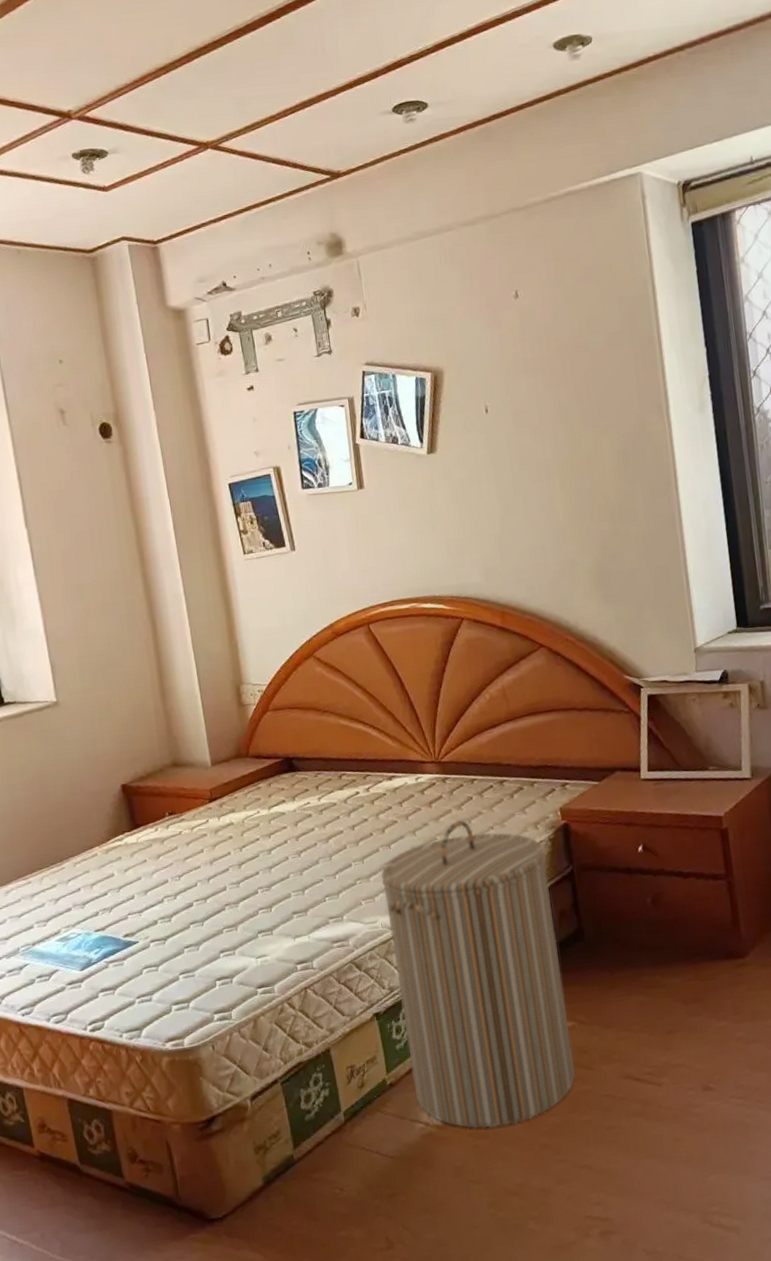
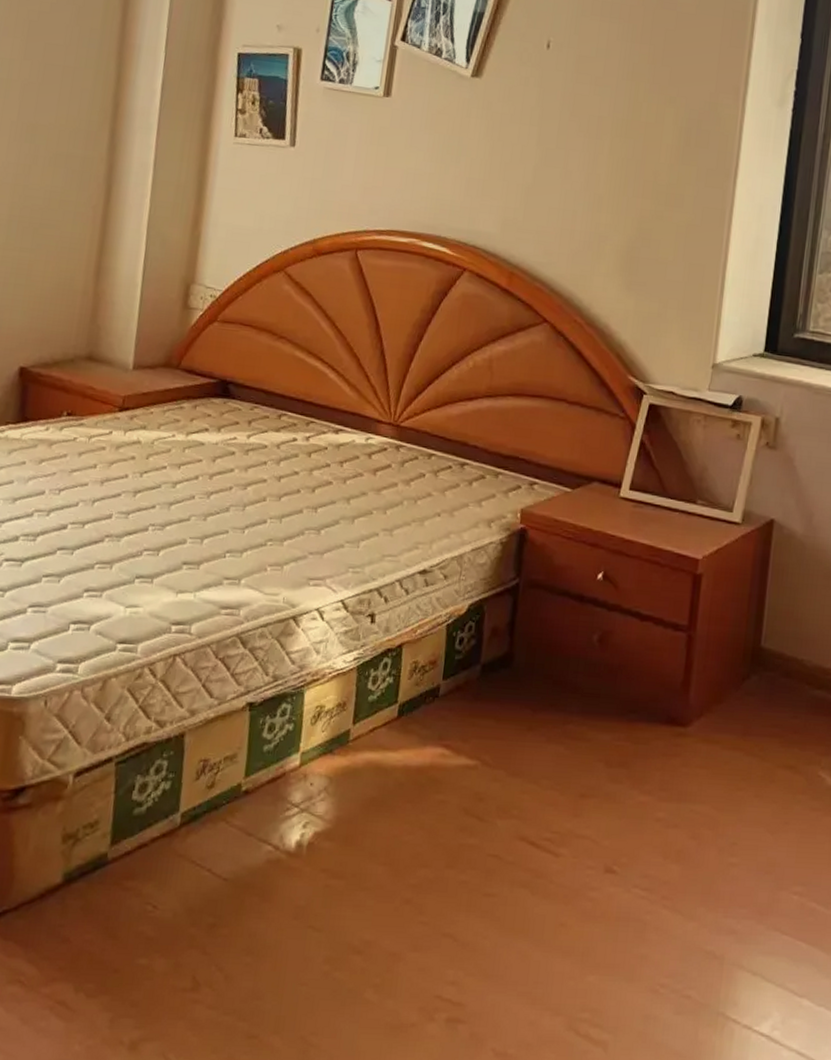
laundry hamper: present [380,819,576,1129] -> none [271,497,493,868]

